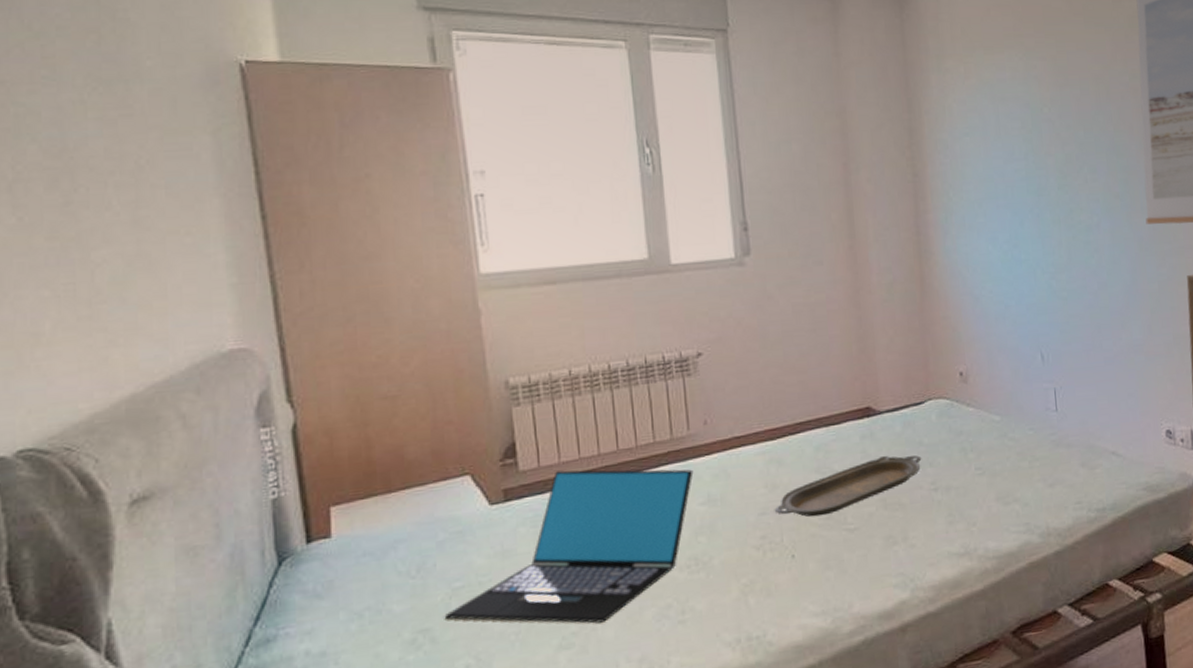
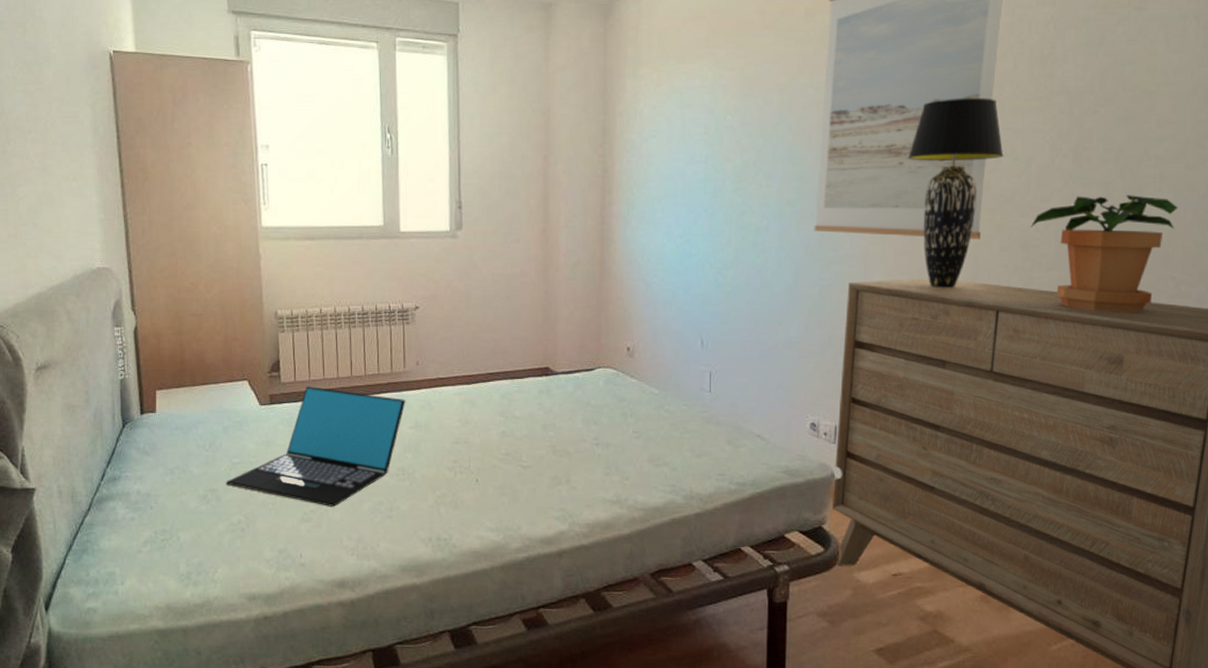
serving tray: present [774,455,922,517] -> none [465,409,588,452]

